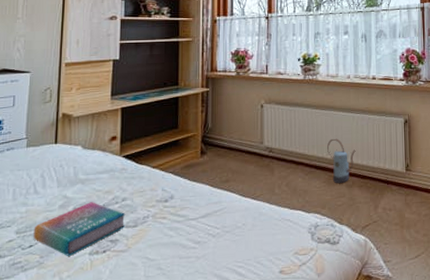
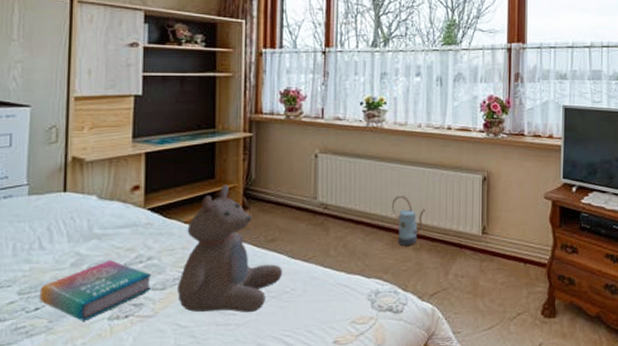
bear: none [147,133,236,247] -> present [177,184,283,313]

